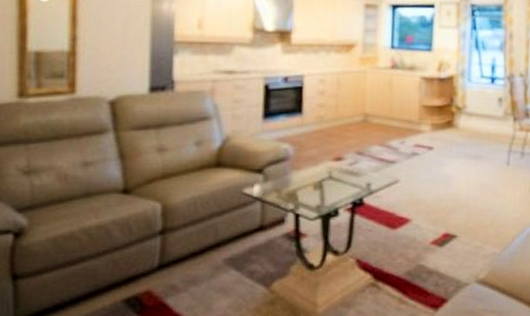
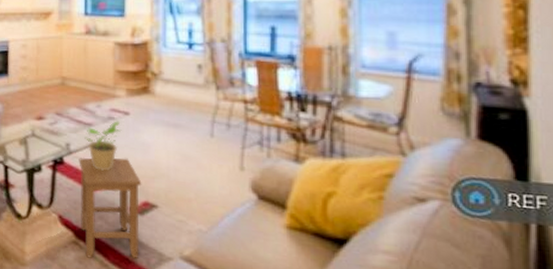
stool: none [379,193,443,298] -> present [79,157,142,259]
potted plant: none [387,156,425,208] -> present [84,121,122,171]

